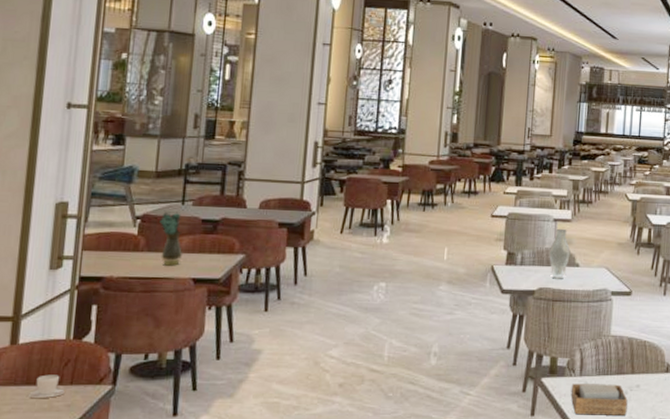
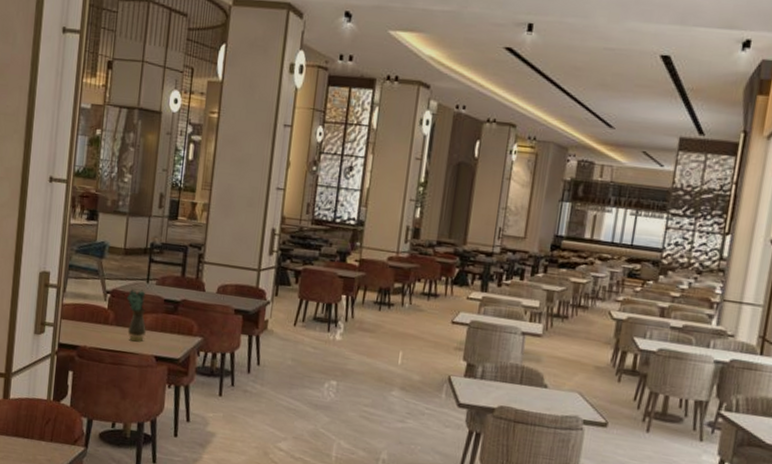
teacup: present [27,374,65,398] -> none [16,429,46,451]
vase: present [549,228,571,279] -> none [512,343,539,400]

